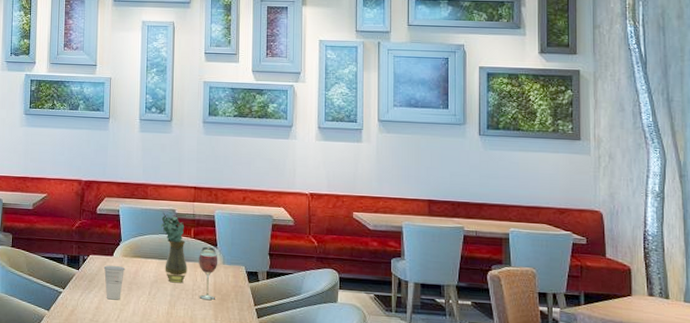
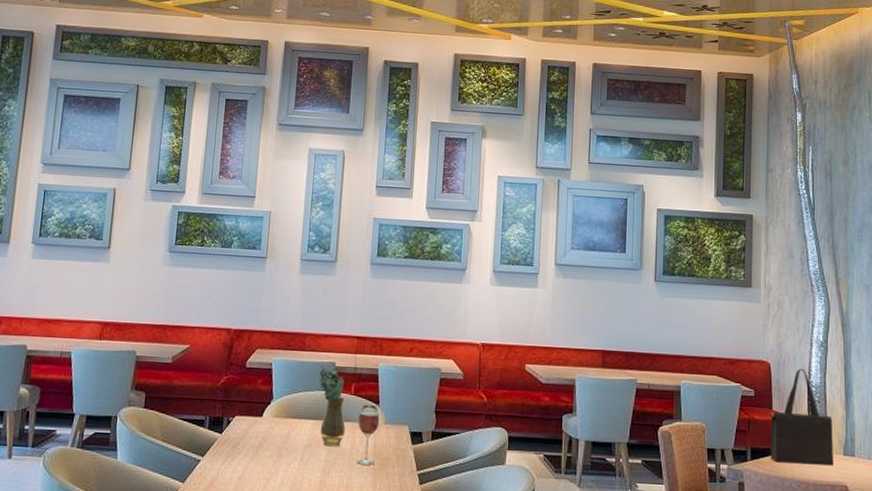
cup: present [103,265,126,300] -> none [250,428,276,468]
tote bag: none [605,218,674,312] -> present [771,368,834,466]

